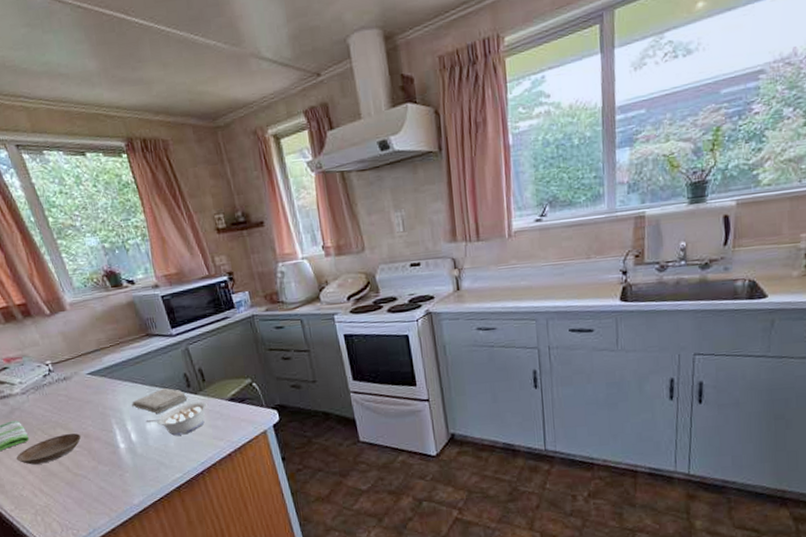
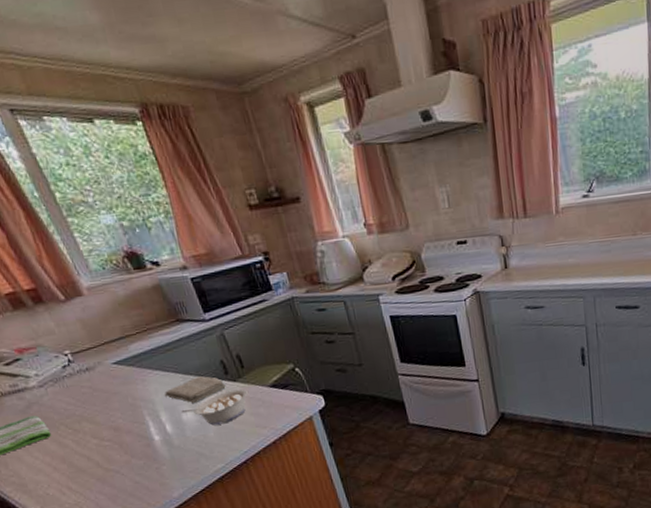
saucer: present [16,433,81,465] -> none [37,426,111,462]

